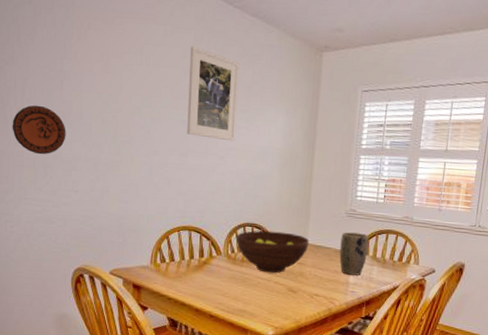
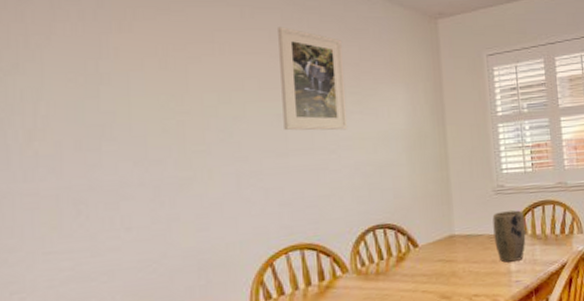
decorative plate: present [12,105,66,155] -> none [18,122,108,189]
fruit bowl: present [236,230,309,274] -> none [366,226,457,282]

